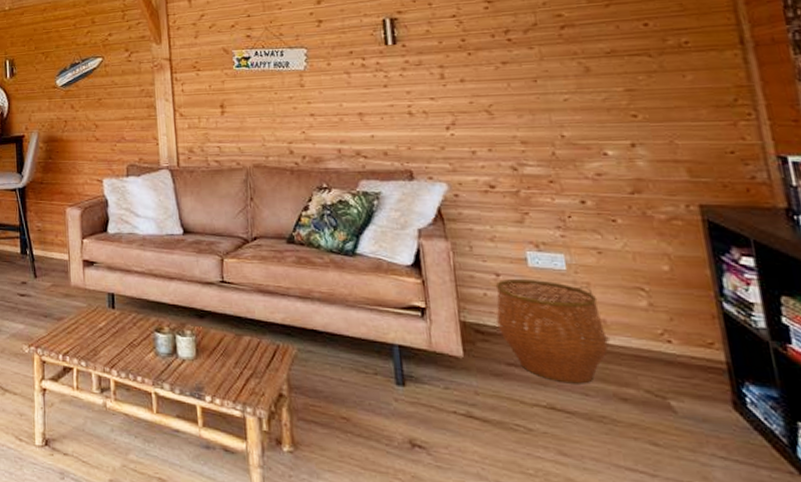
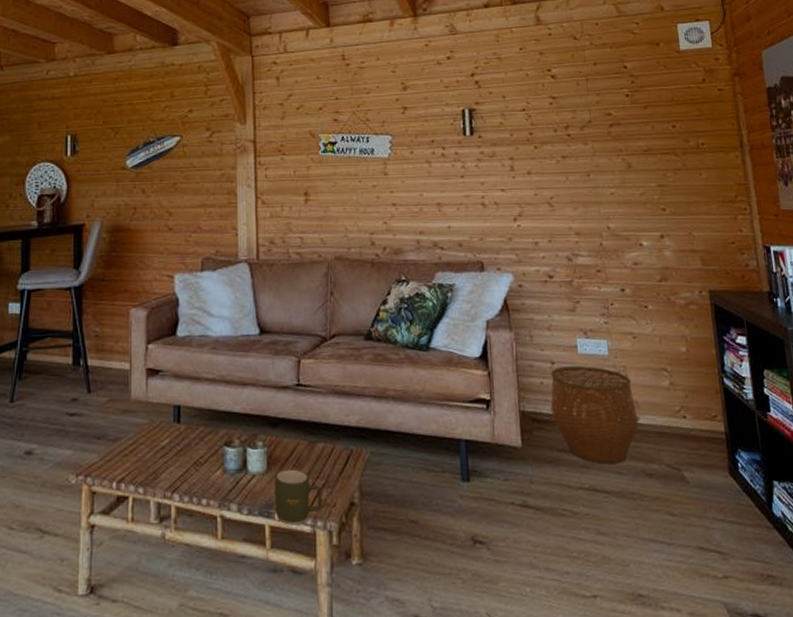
mug: none [203,357,251,408] -> present [274,469,323,525]

